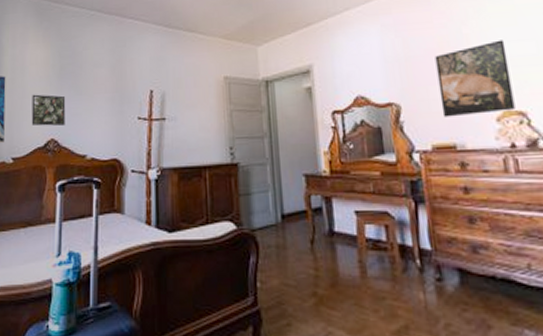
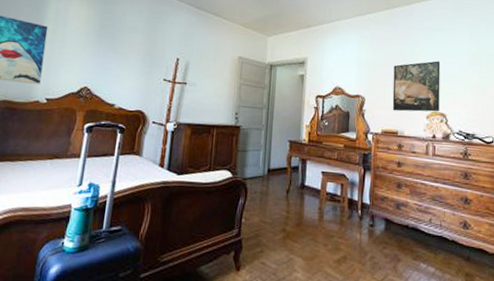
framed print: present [31,94,66,126] -> none [67,46,102,77]

